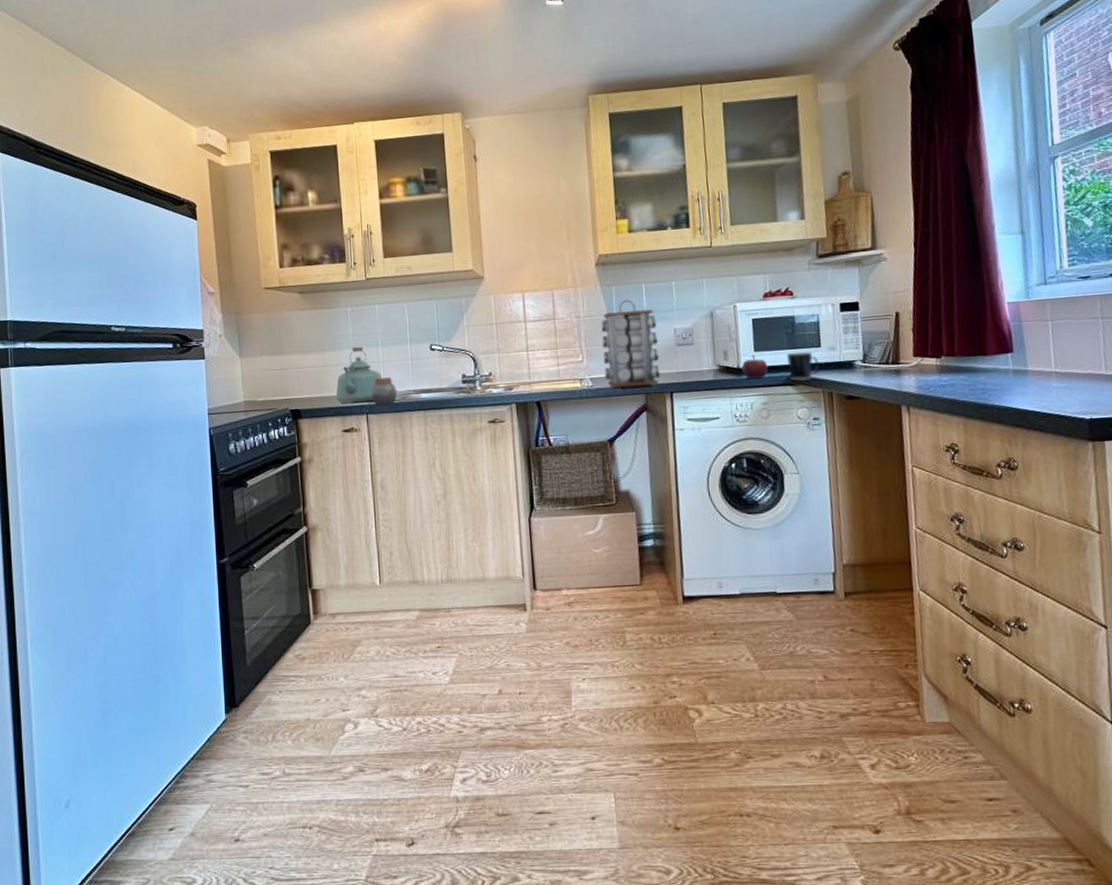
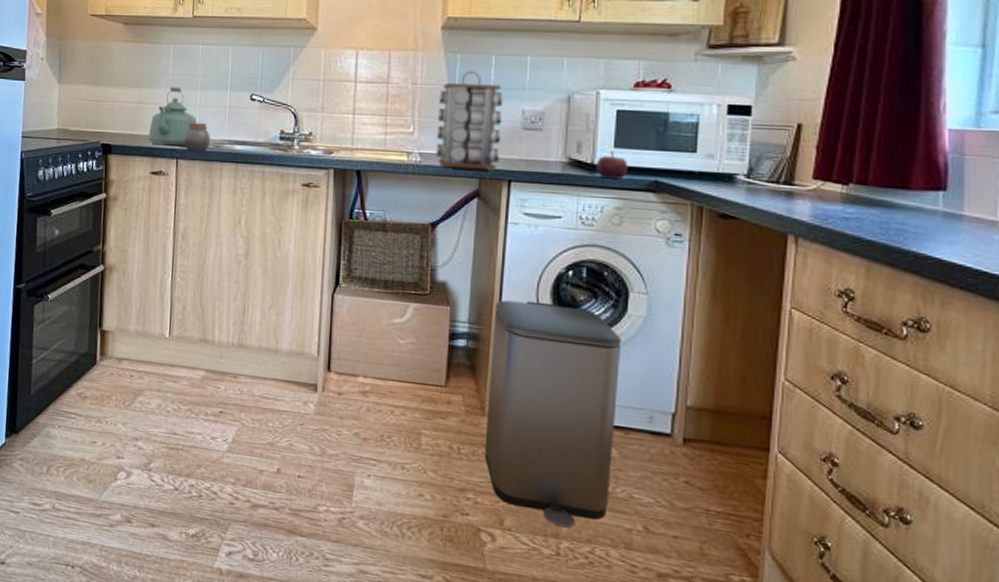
pedal bin: none [673,494,792,691] -> present [484,300,622,528]
mug: present [786,351,820,382] -> none [651,154,692,190]

